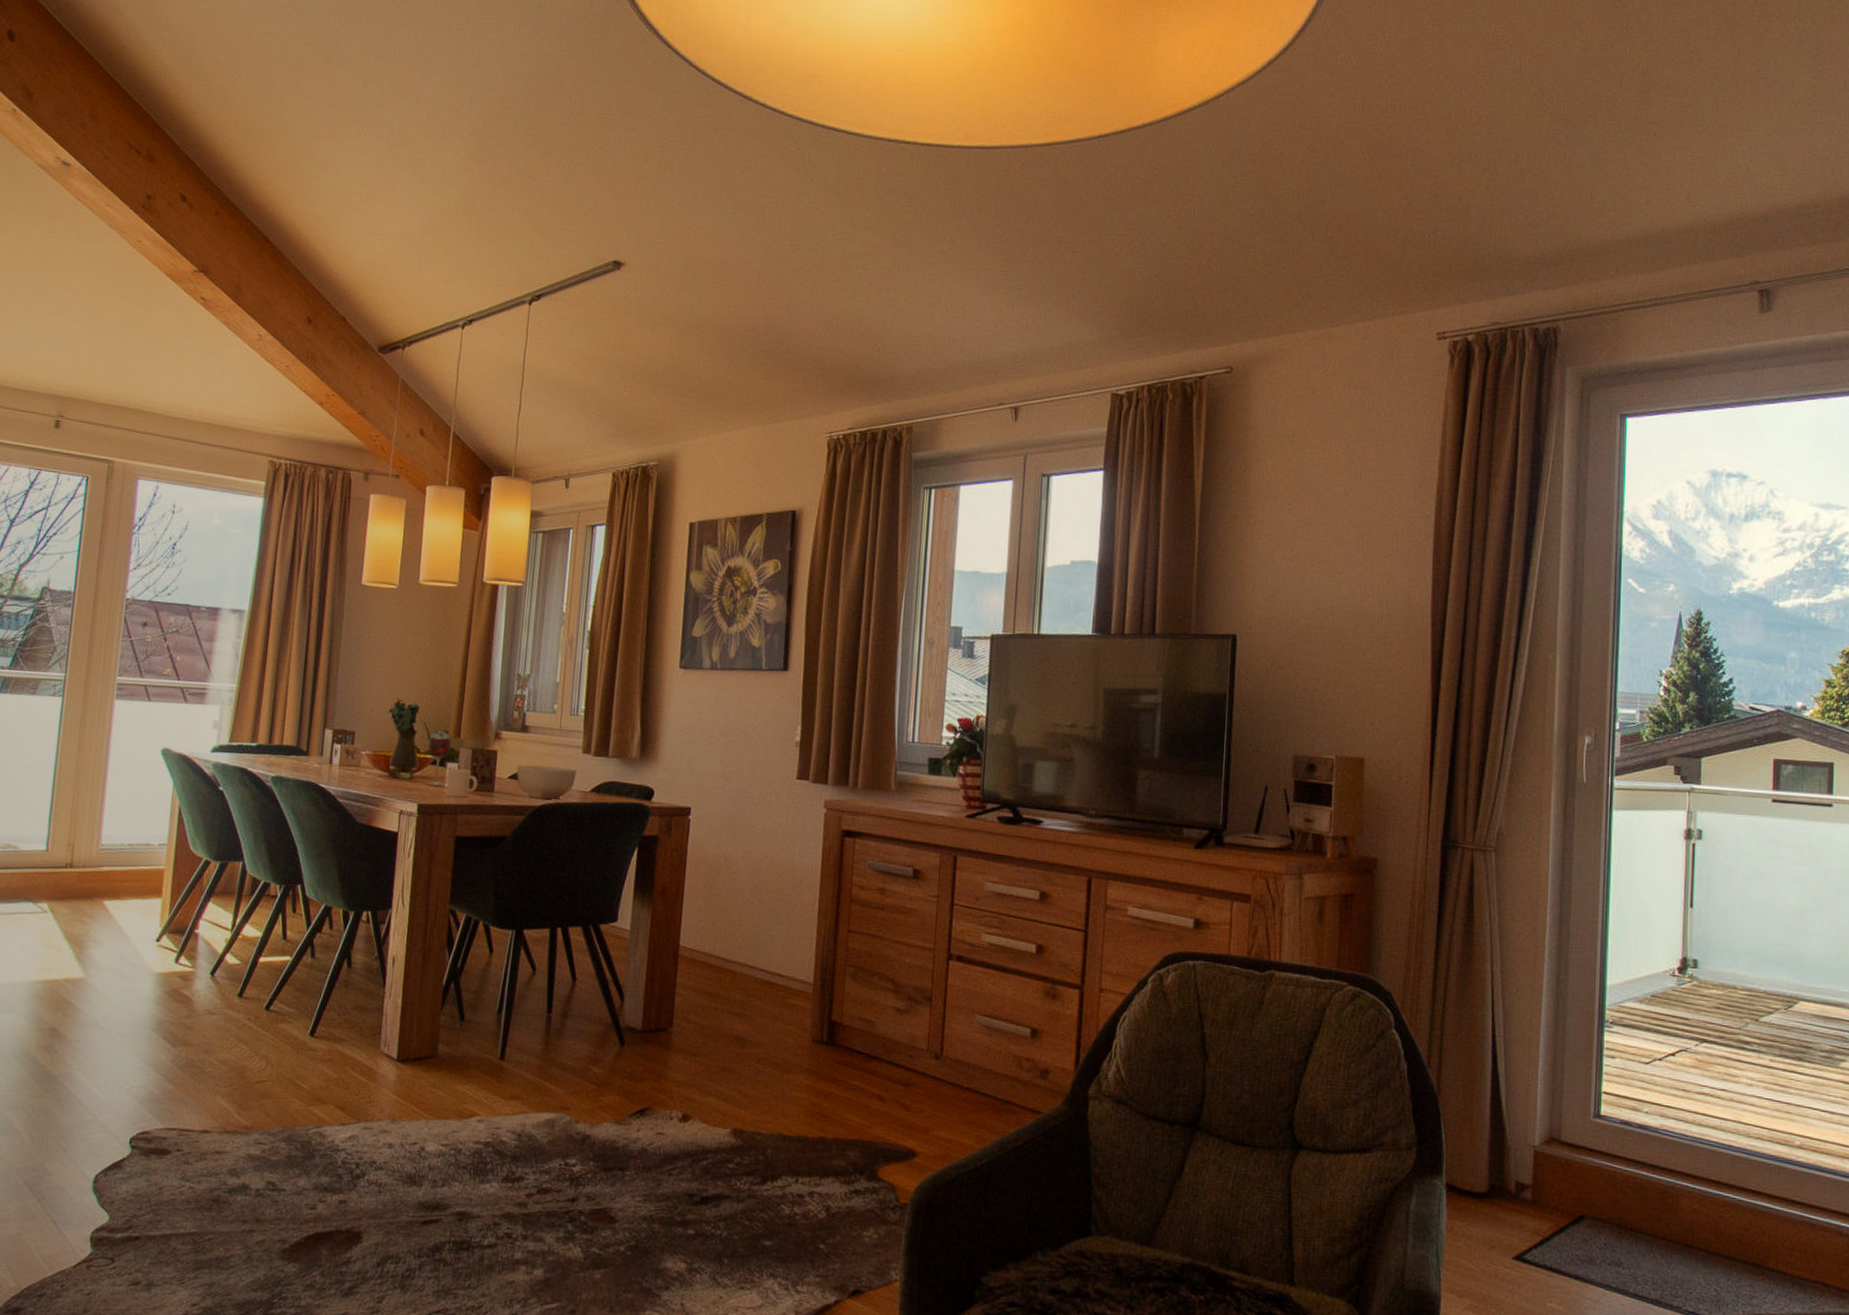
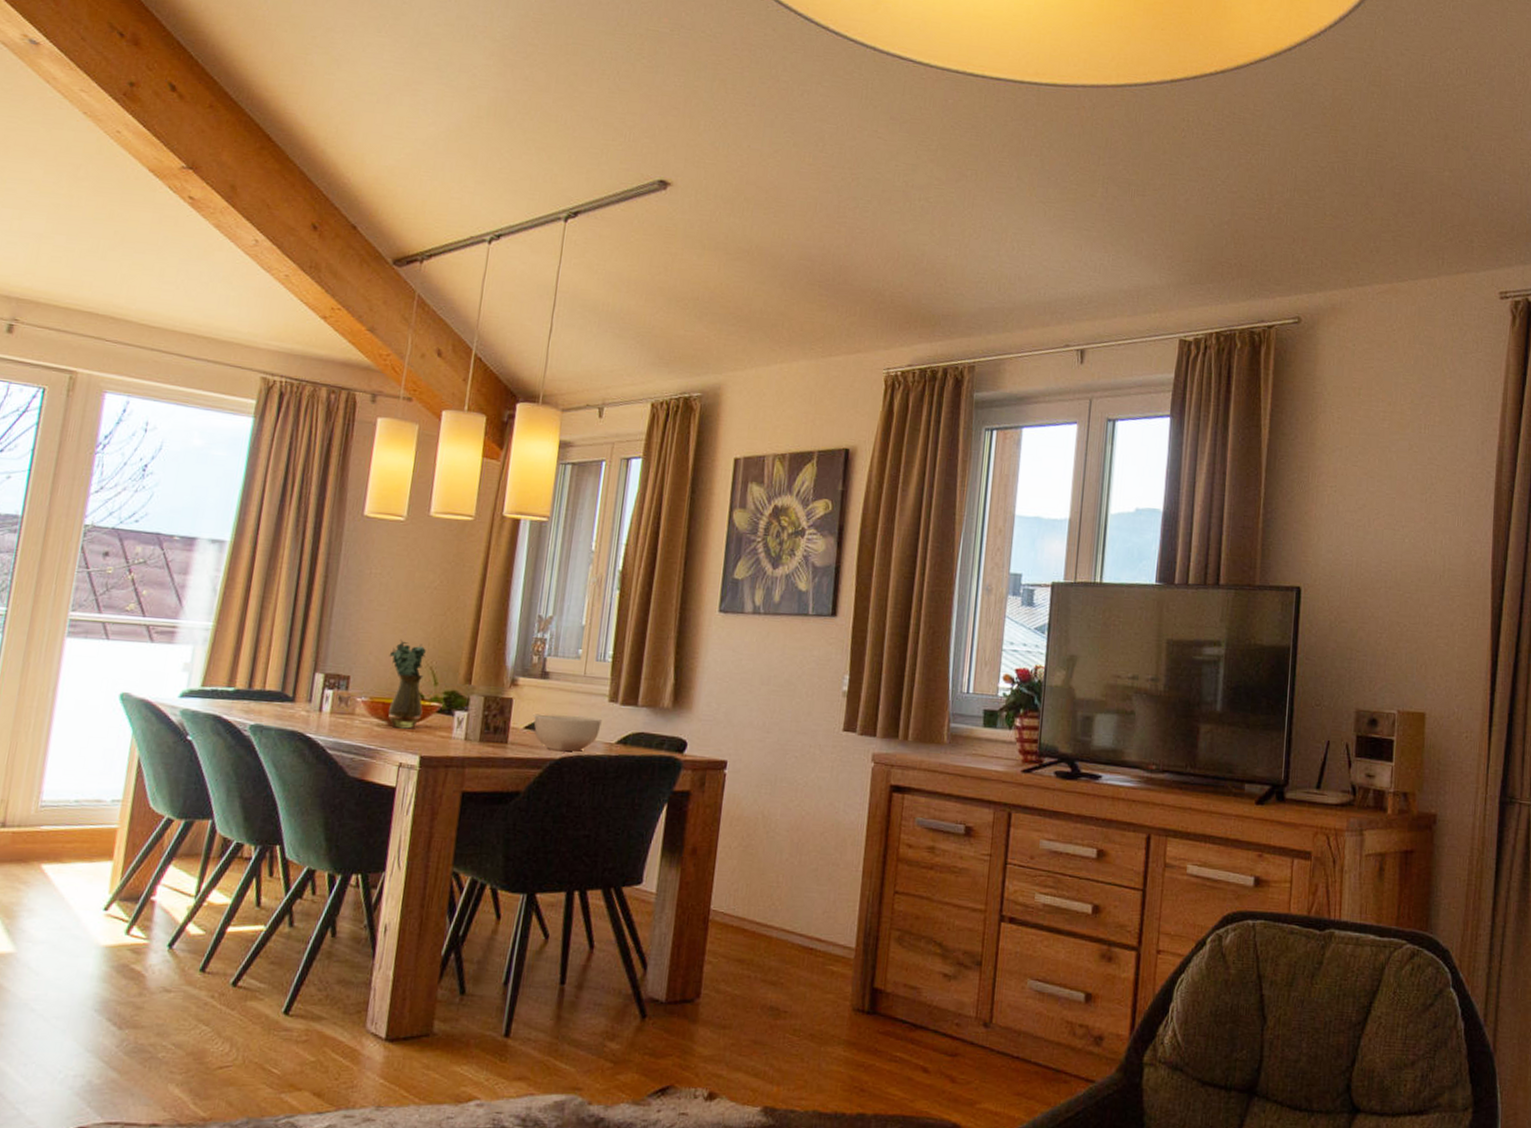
wineglass: present [427,729,452,786] -> none [431,674,461,736]
mug: present [446,768,479,799] -> none [452,717,490,750]

